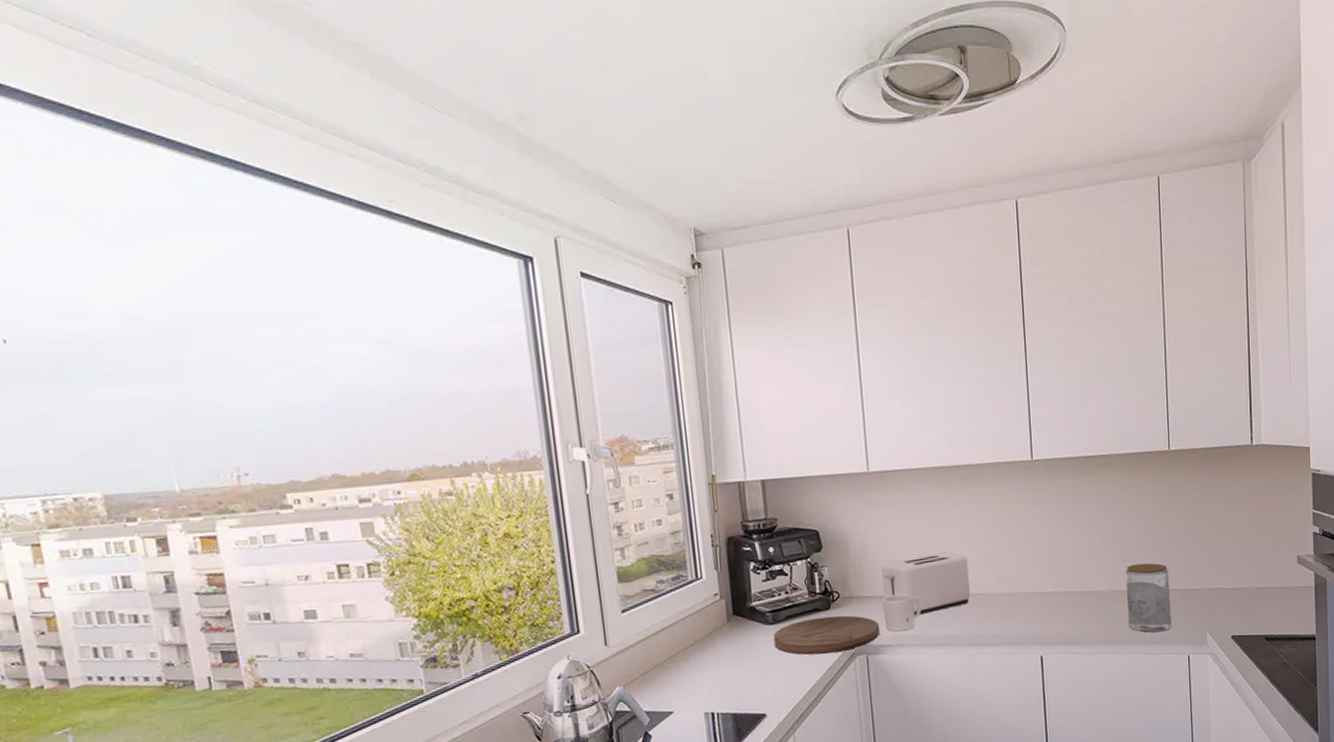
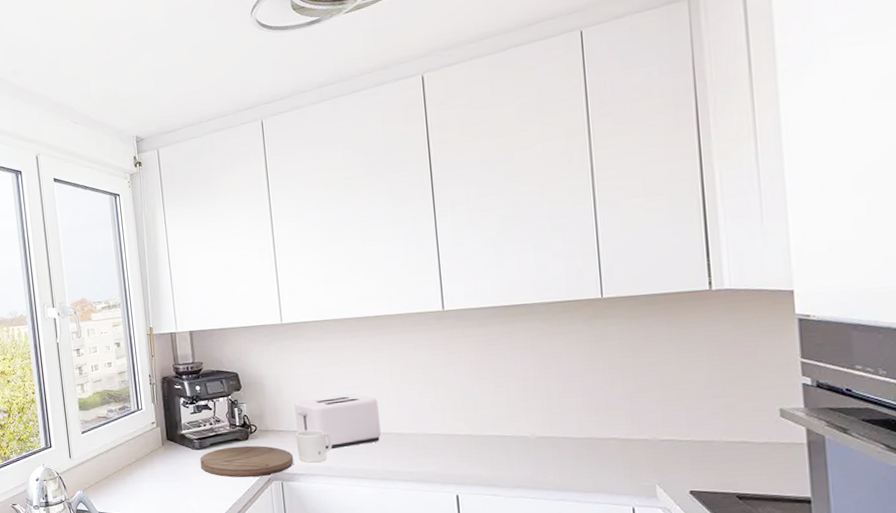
jar: present [1125,563,1172,633] -> none [551,410,611,481]

